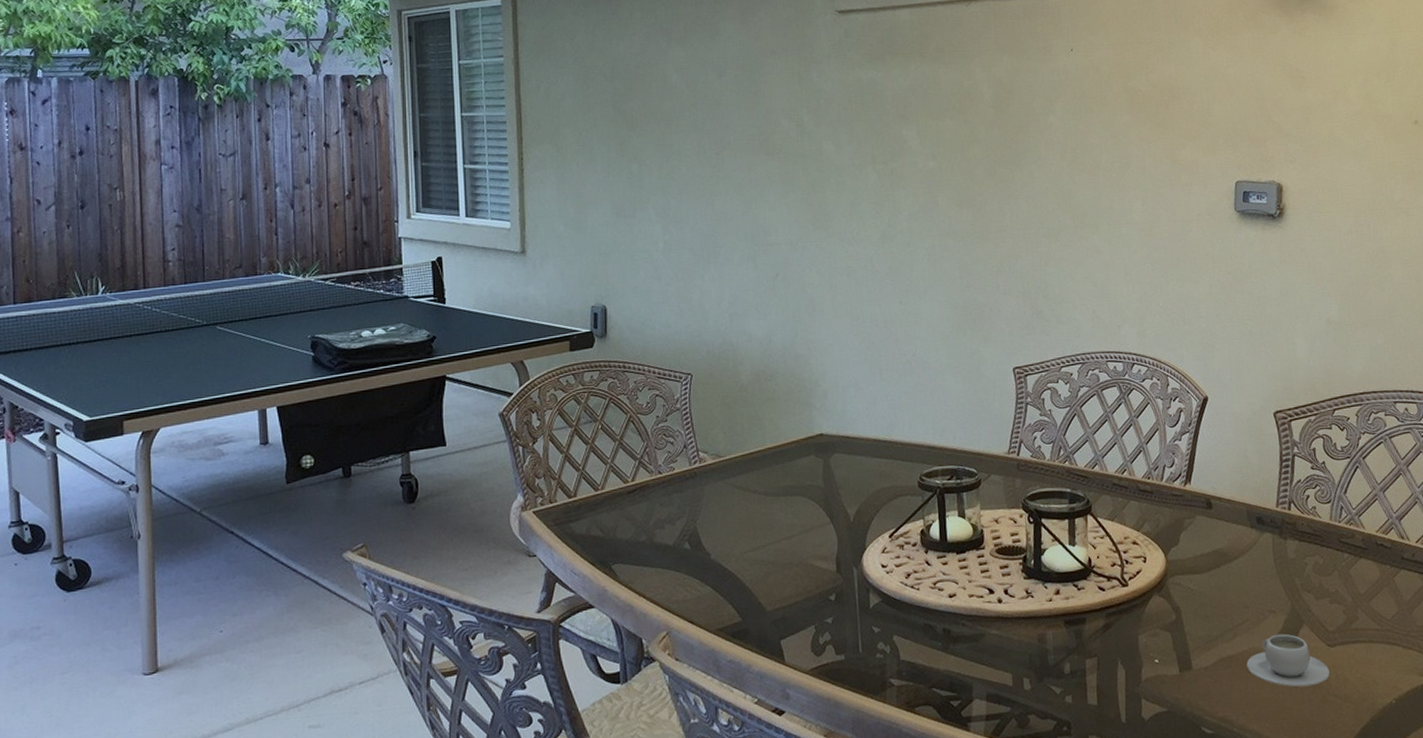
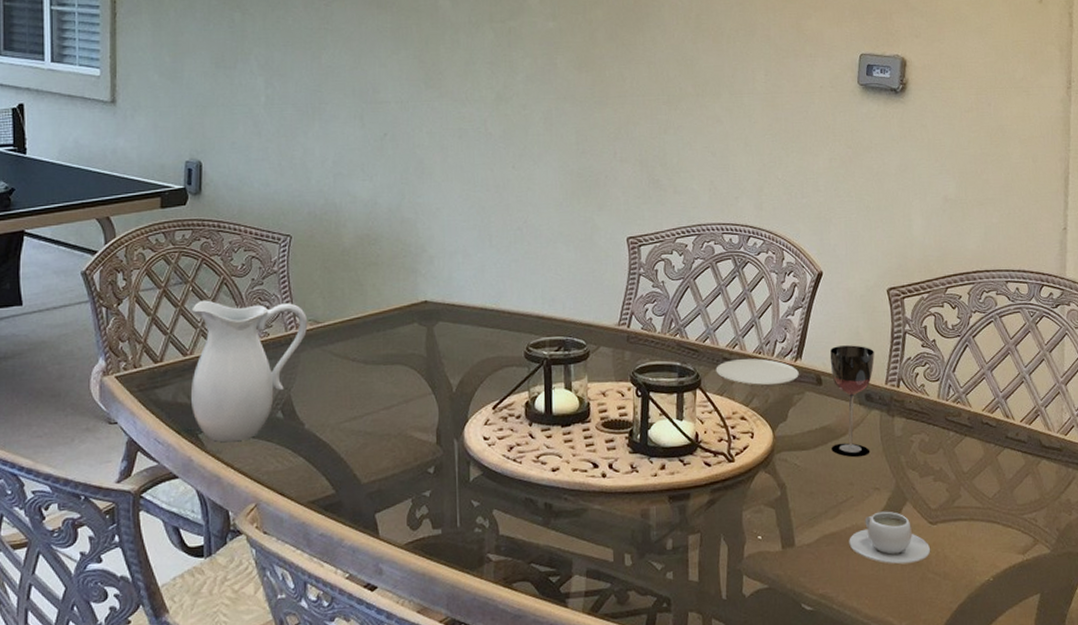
pitcher: none [601,437,711,573] -> present [190,300,308,443]
plate: none [1105,483,1189,511] -> present [715,358,799,386]
wineglass: none [1218,468,1264,581] -> present [829,345,875,458]

